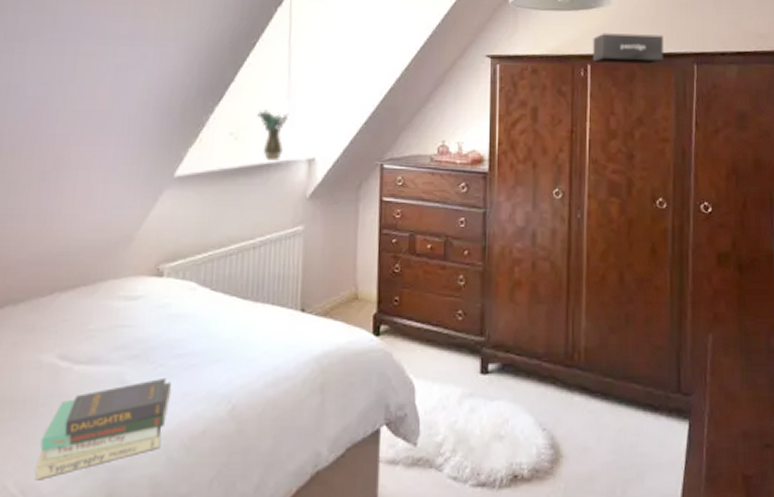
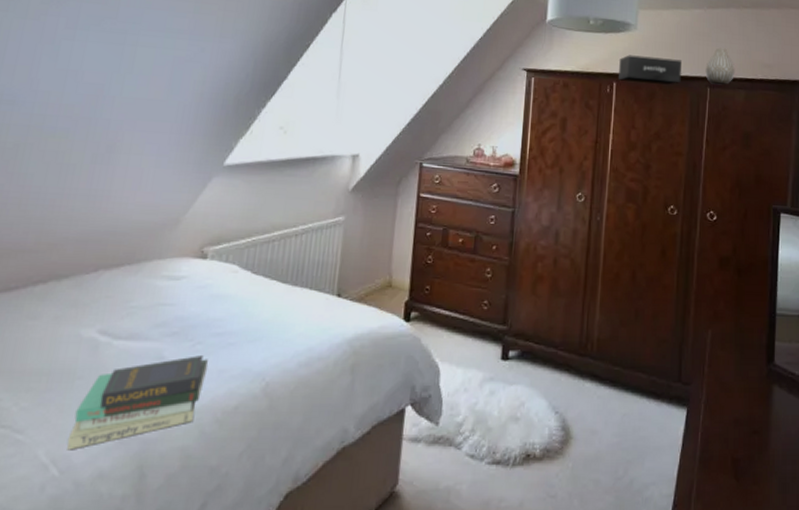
vase: present [257,110,289,160] -> none [307,107,337,155]
vase: none [690,19,725,61] -> present [705,47,736,85]

